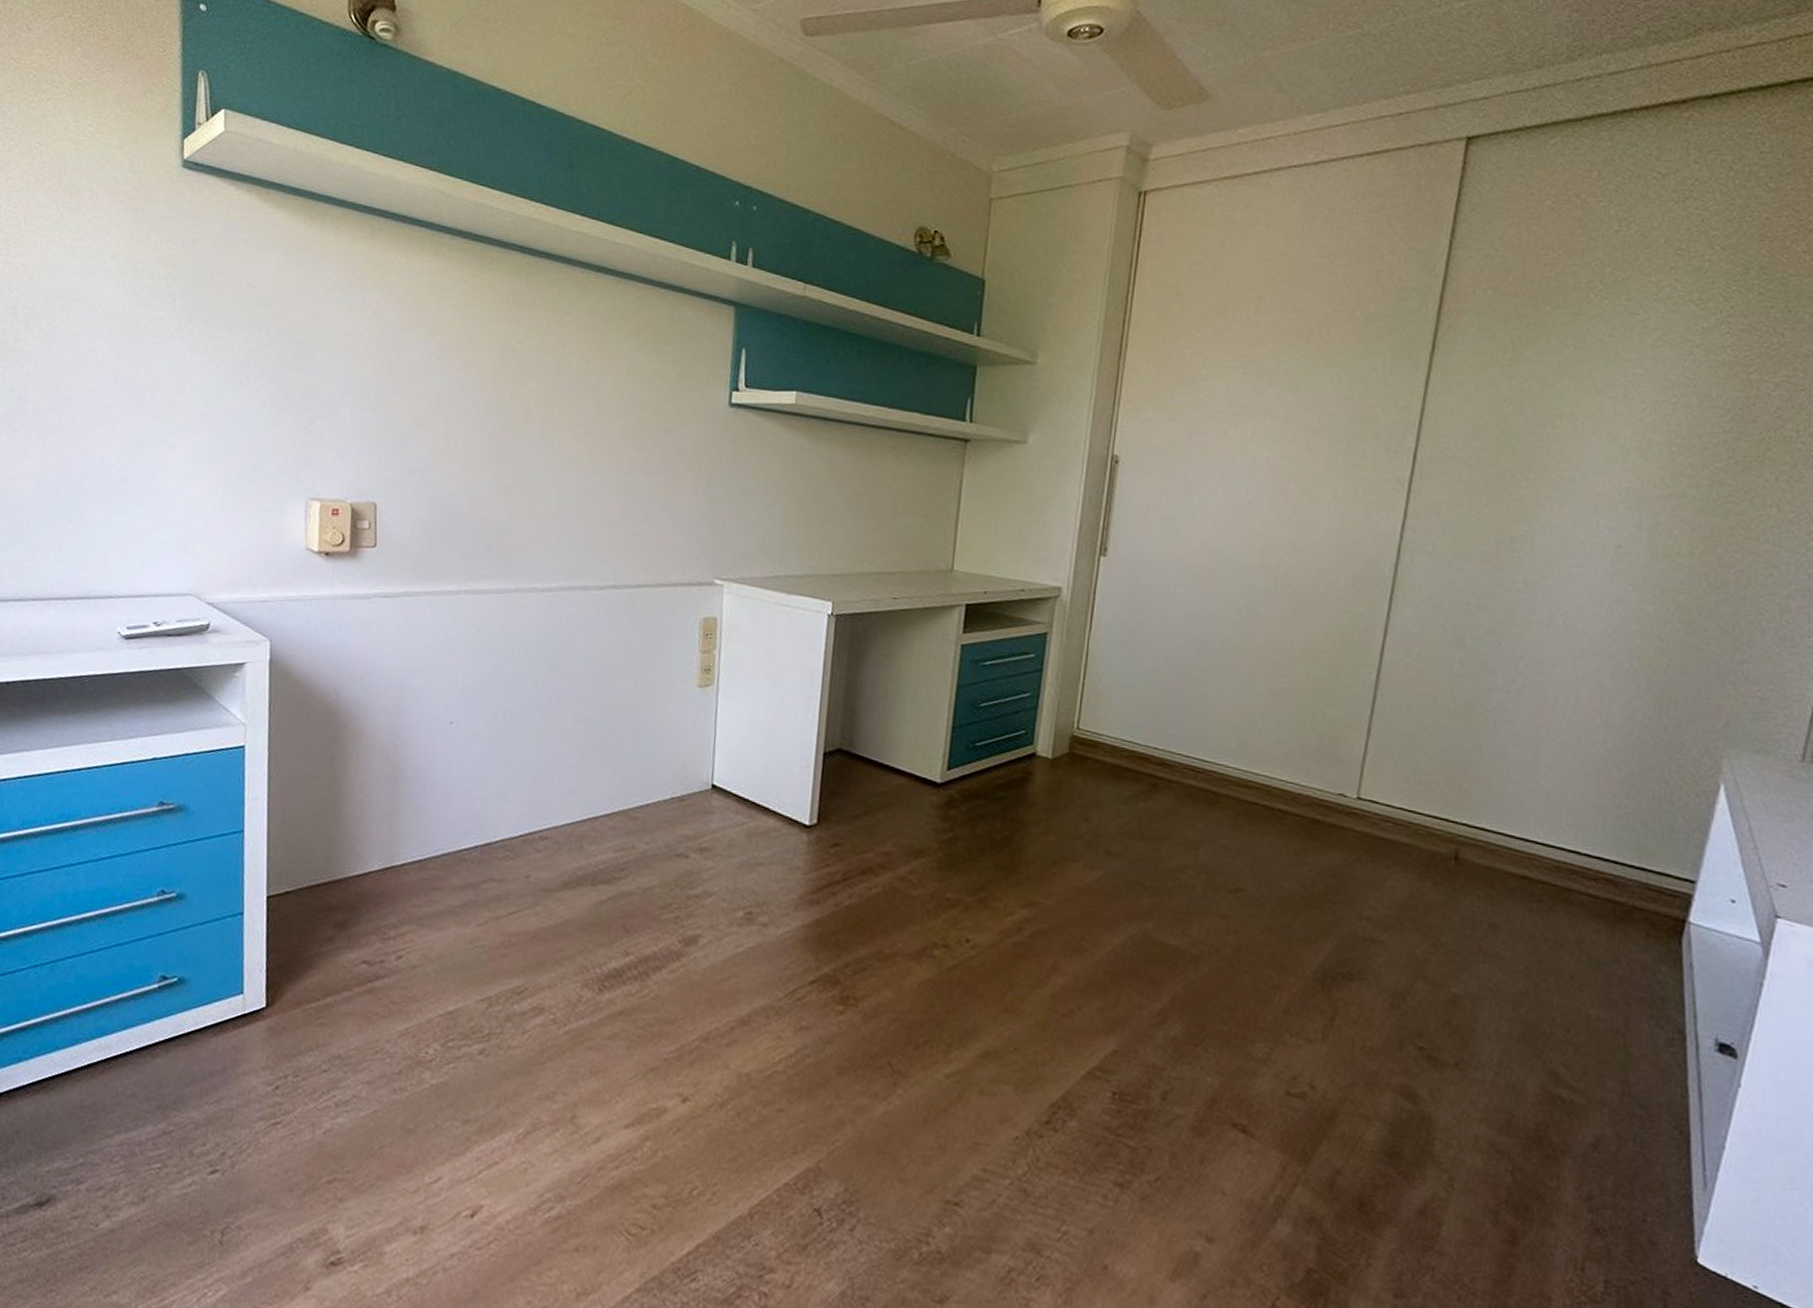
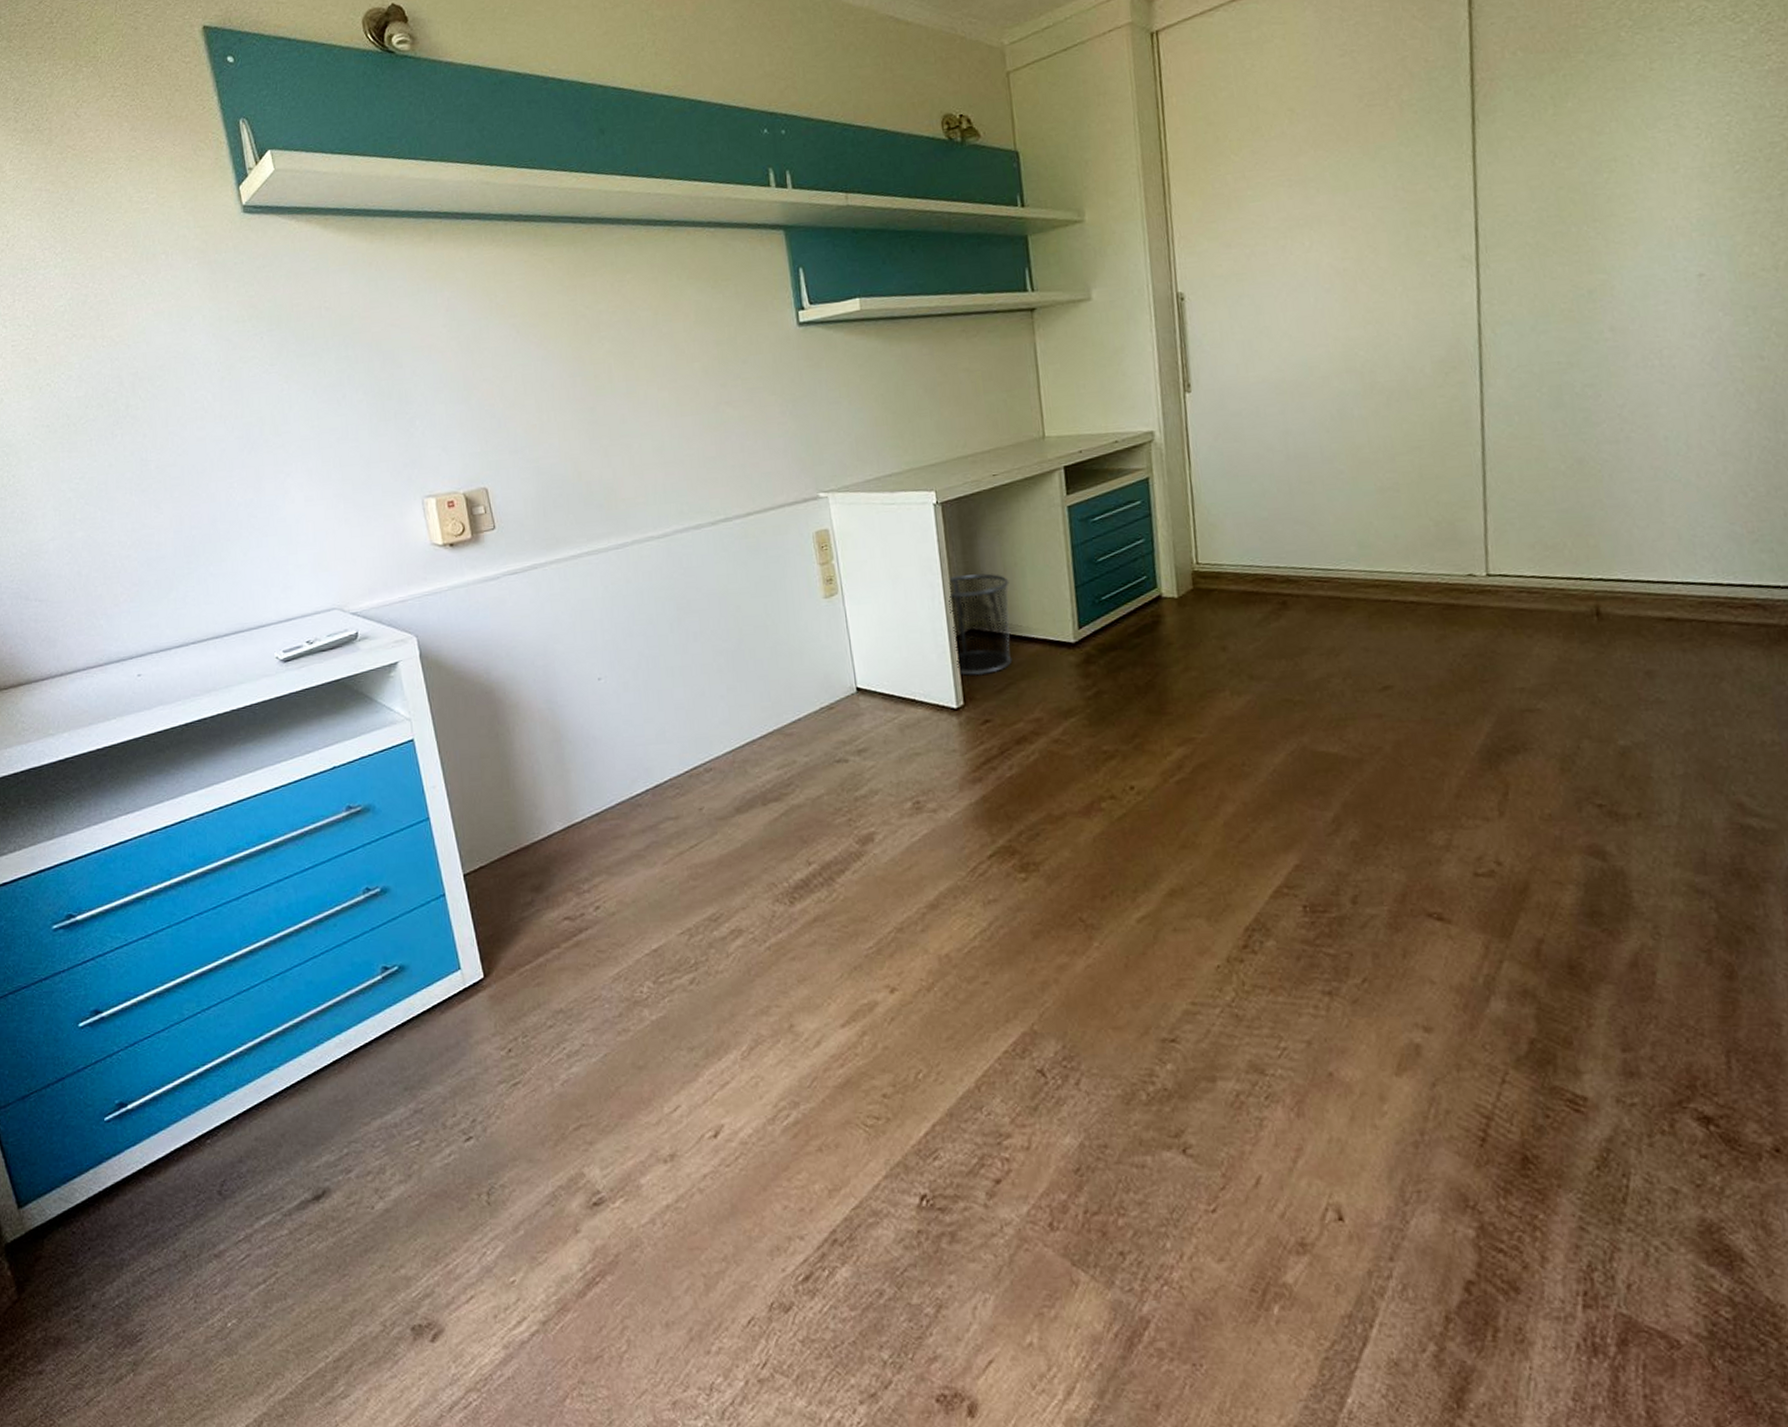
waste bin: none [818,691,888,798] -> present [948,573,1013,676]

